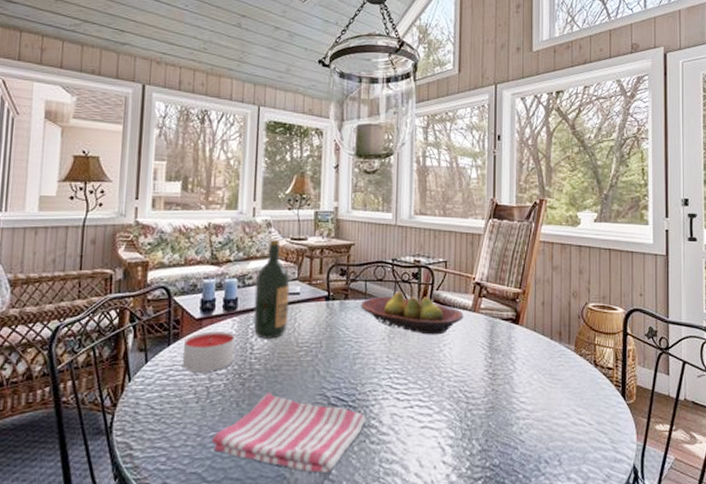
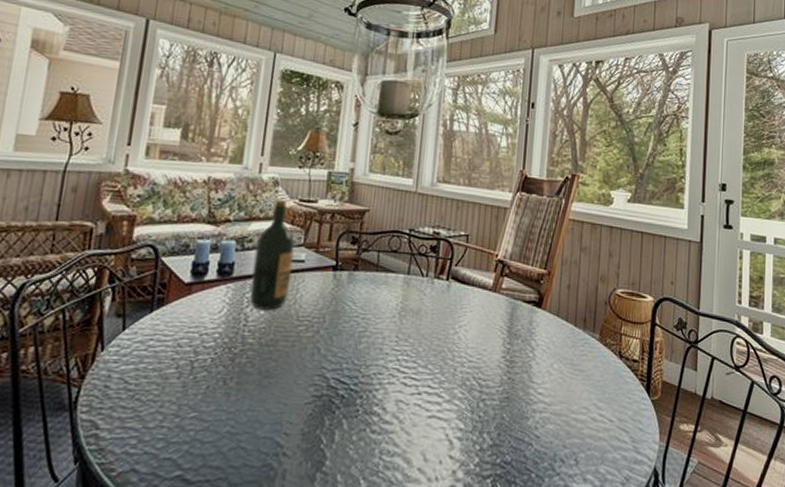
candle: present [182,331,235,372] -> none [165,298,228,344]
dish towel: present [212,393,366,474] -> none [192,370,368,465]
fruit bowl: present [360,291,464,335] -> none [371,265,483,315]

